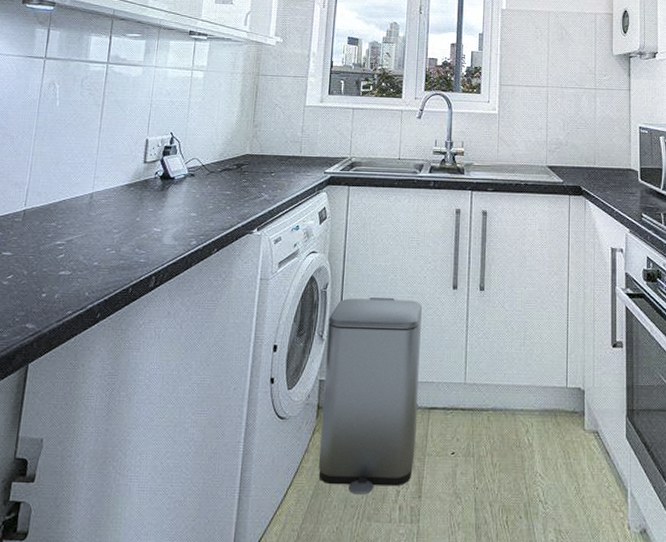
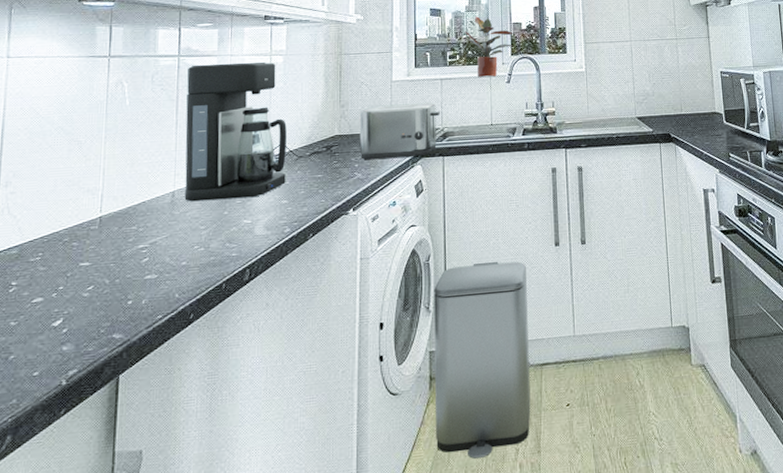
coffee maker: none [101,73,202,207] -> present [184,62,287,202]
toaster: none [268,129,350,184] -> present [359,102,441,161]
potted plant: none [380,48,428,111] -> present [465,16,514,78]

